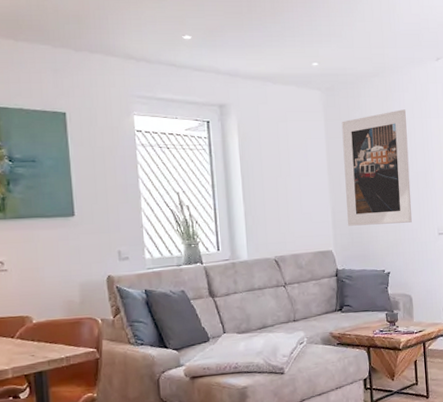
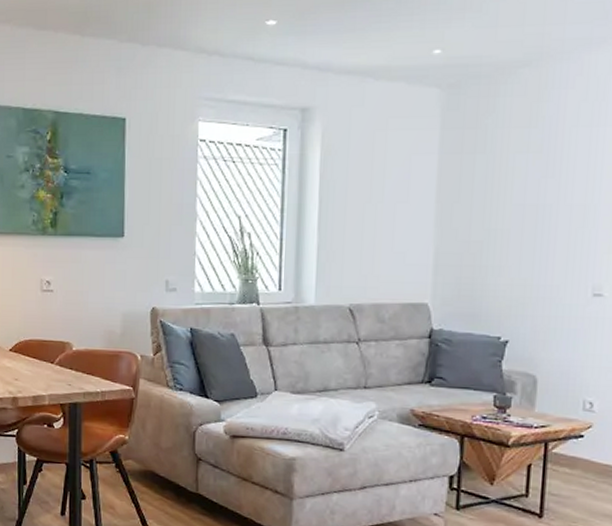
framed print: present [341,109,412,226] -> none [454,114,568,275]

